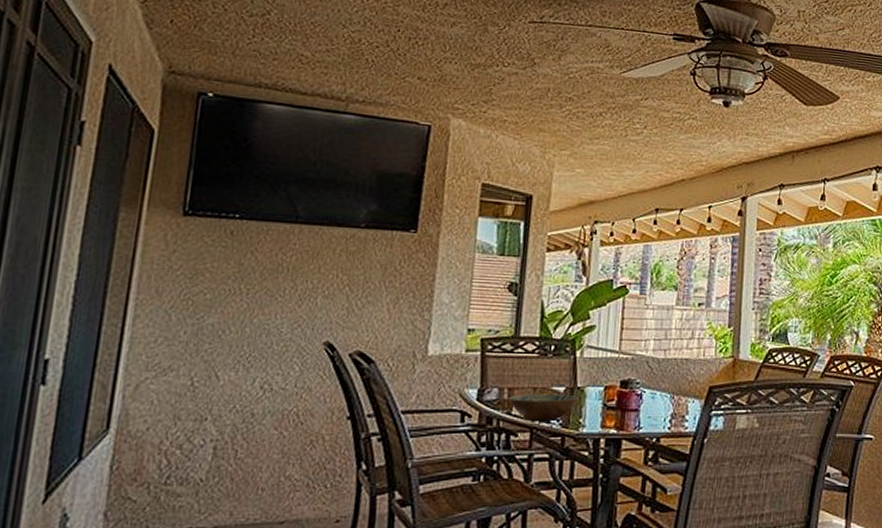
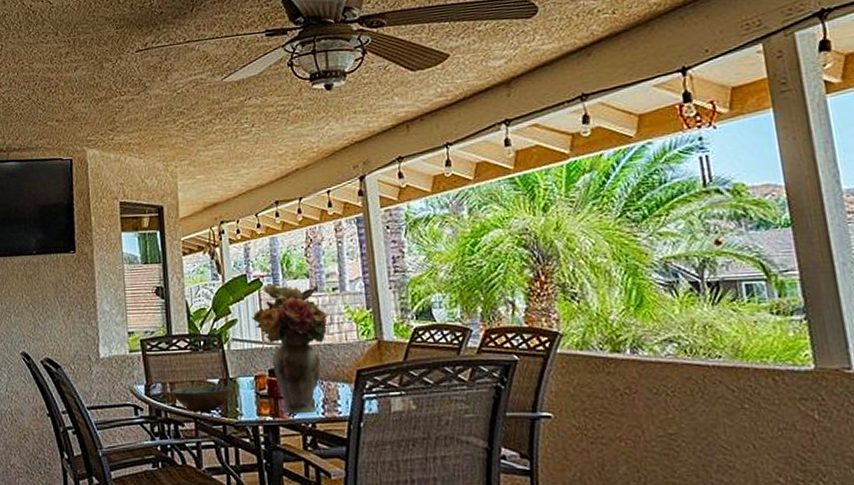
flower arrangement: none [611,290,689,427] -> present [252,282,328,413]

